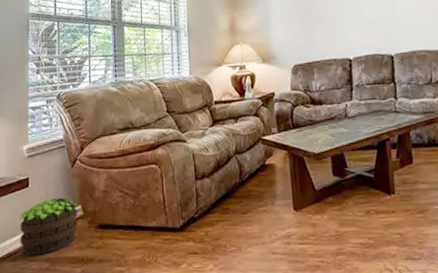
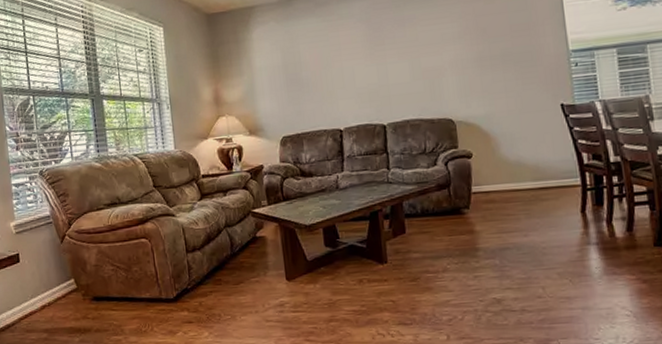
potted plant: present [20,198,78,256] -> none [14,272,73,327]

